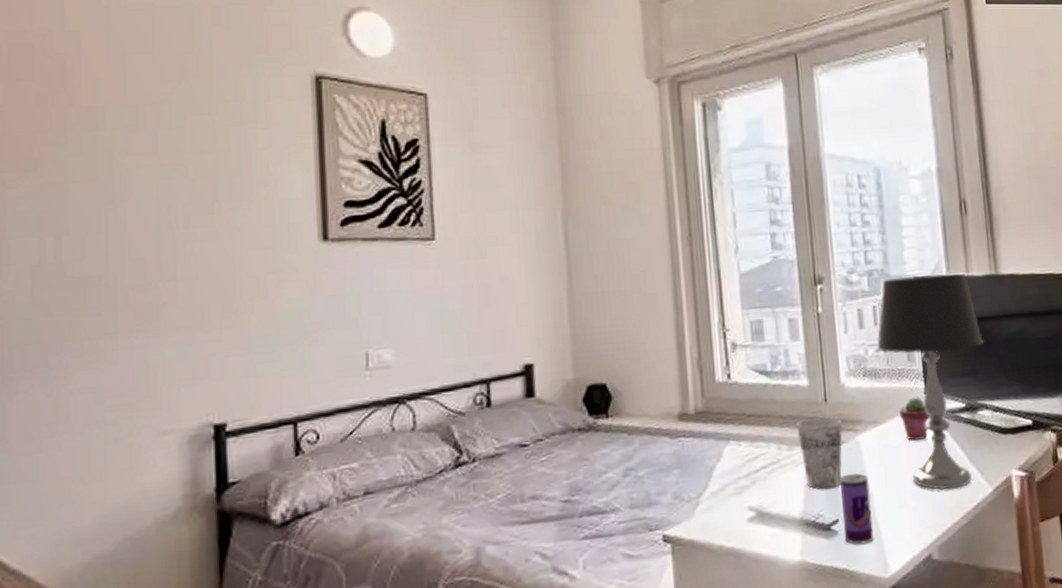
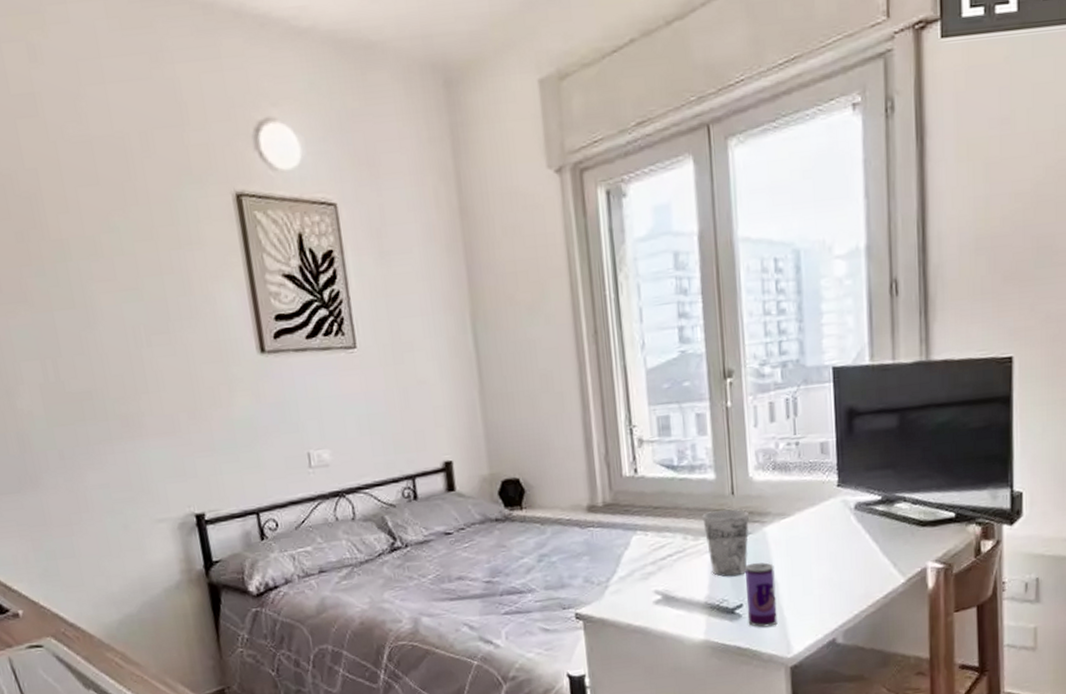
table lamp: present [877,273,984,491] -> none [788,360,908,580]
potted succulent: present [899,397,931,441] -> none [809,489,843,533]

